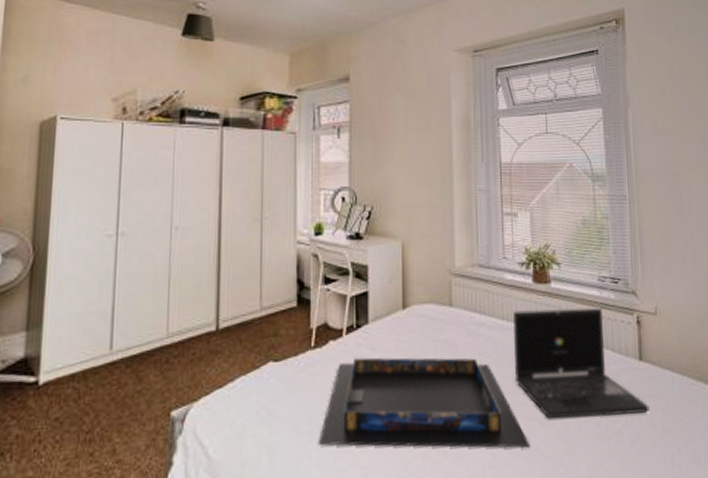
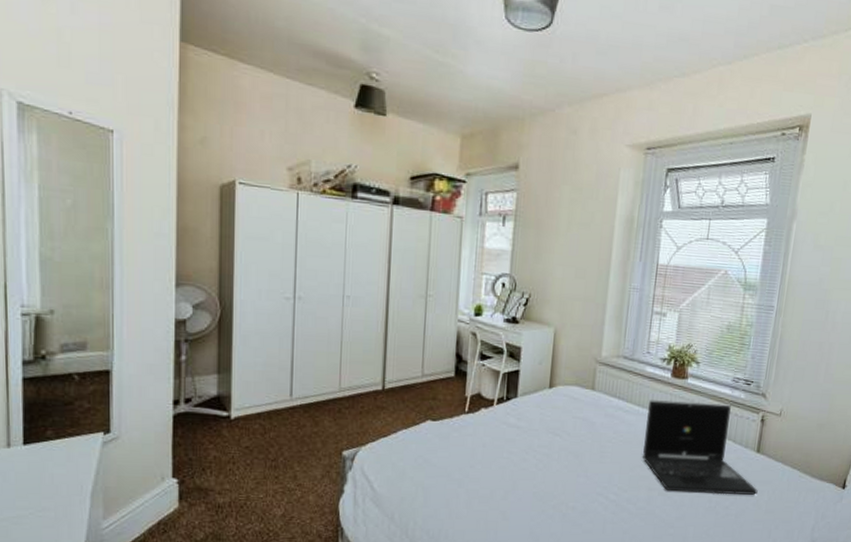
tray: present [319,357,531,448] -> none [467,425,648,512]

